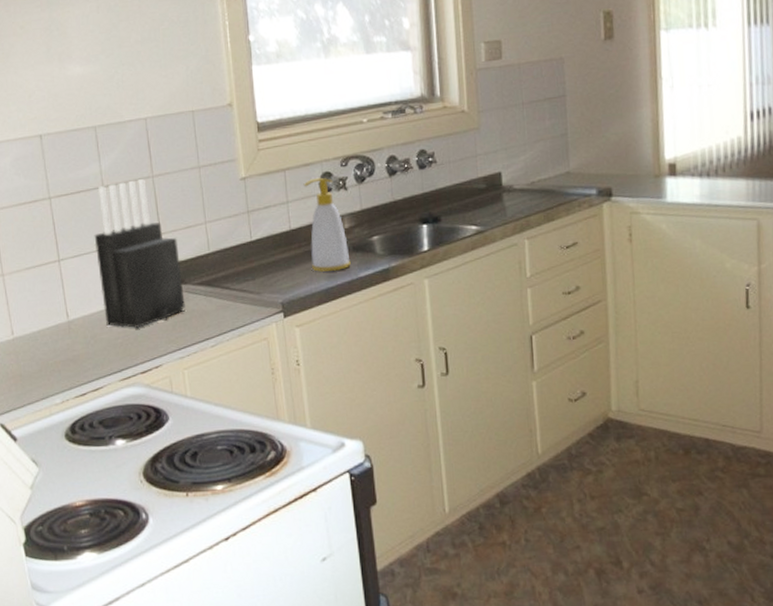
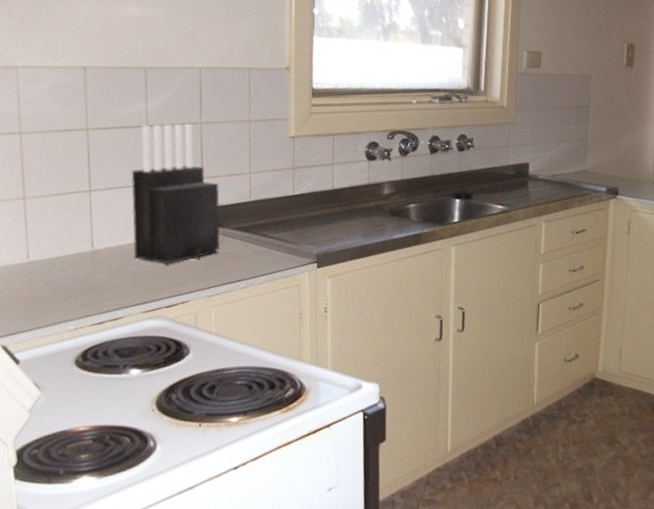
soap bottle: present [303,177,351,272] -> none [349,146,386,231]

